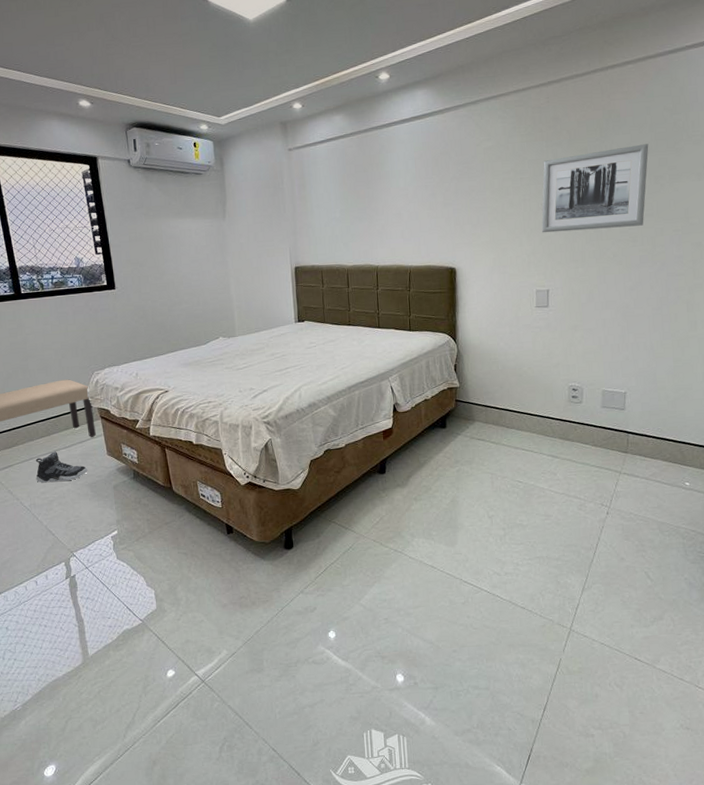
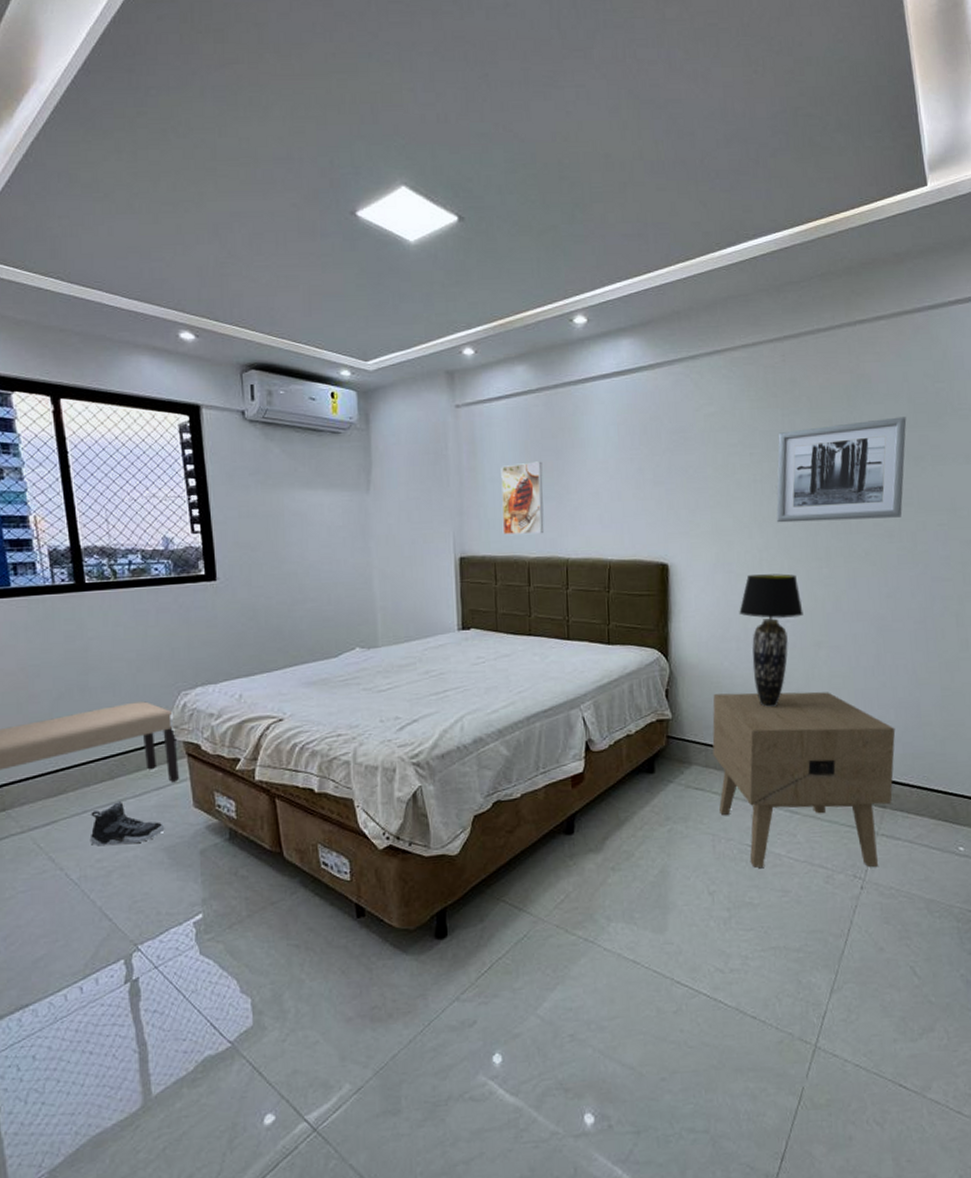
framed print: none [324,190,359,249] -> present [501,461,544,535]
nightstand: none [491,364,636,498] -> present [712,692,896,868]
table lamp: none [512,273,563,378] -> present [739,573,803,708]

